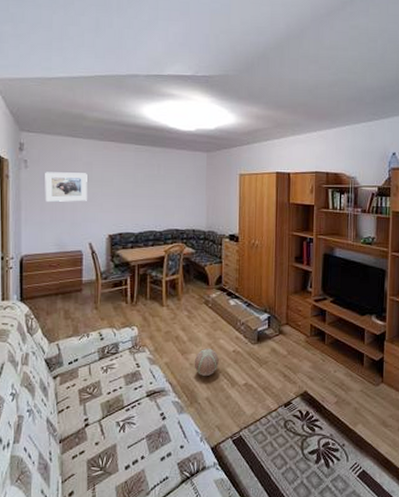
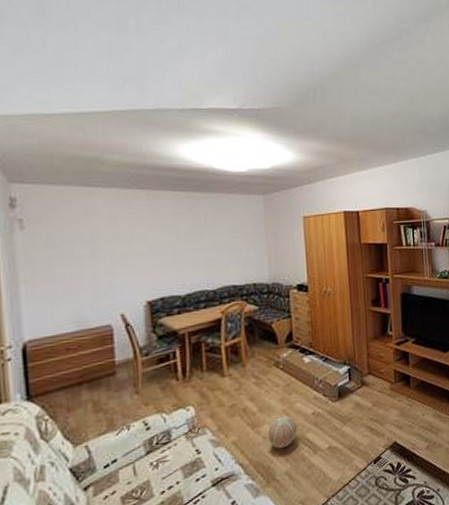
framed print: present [45,172,87,202] -> none [51,229,114,269]

